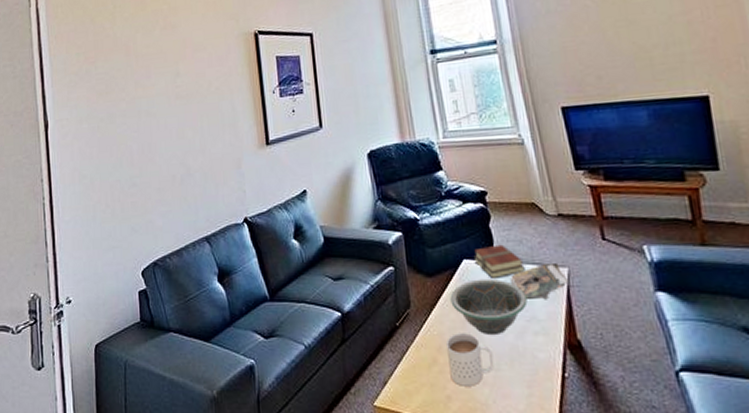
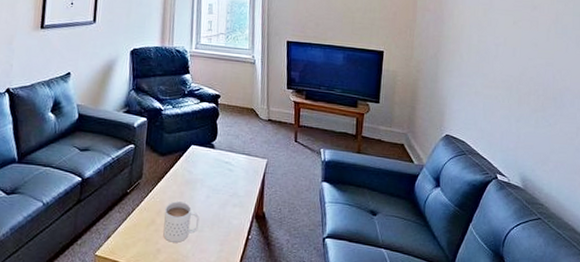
decorative bowl: present [450,278,528,334] -> none [175,161,234,204]
books: present [473,244,525,278] -> none [199,136,237,162]
magazine: present [509,263,568,299] -> none [223,155,265,180]

